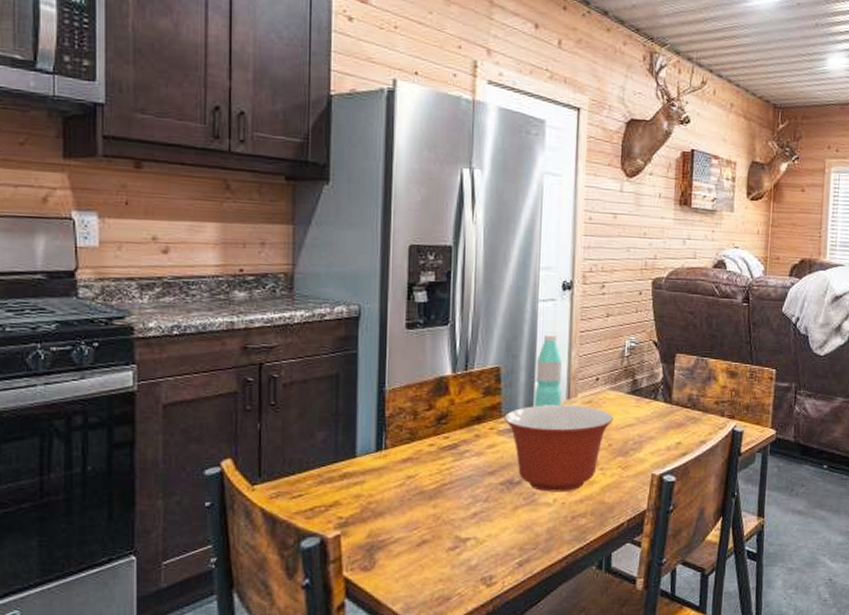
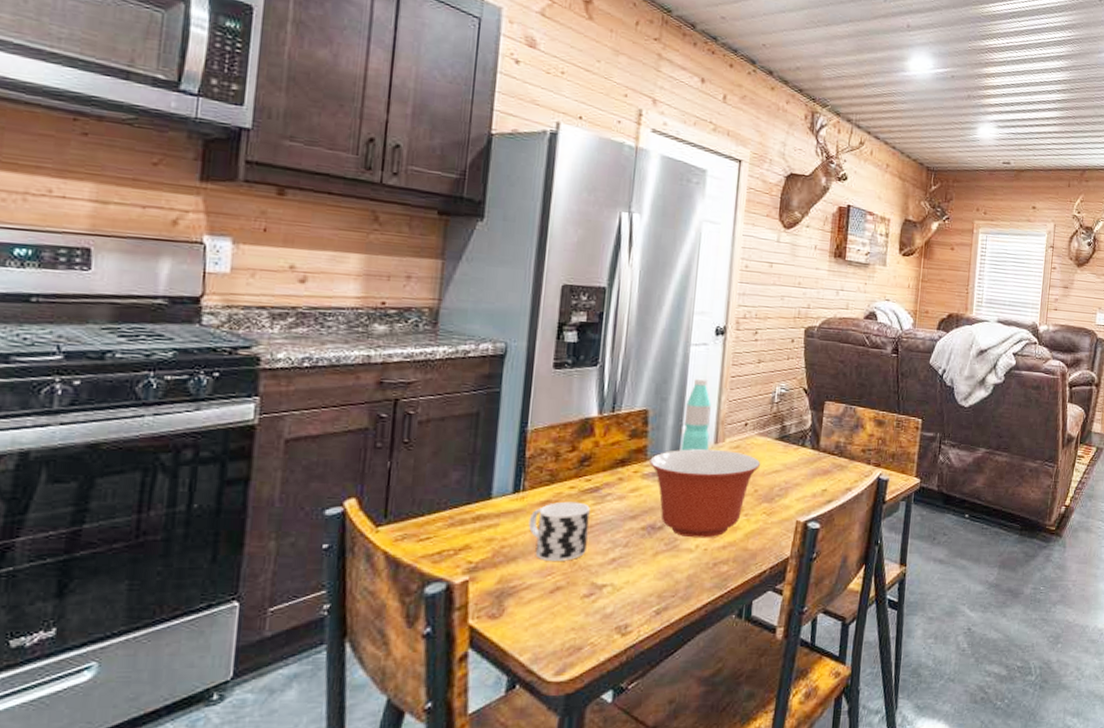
cup: none [392,458,450,516] -> present [528,501,590,561]

